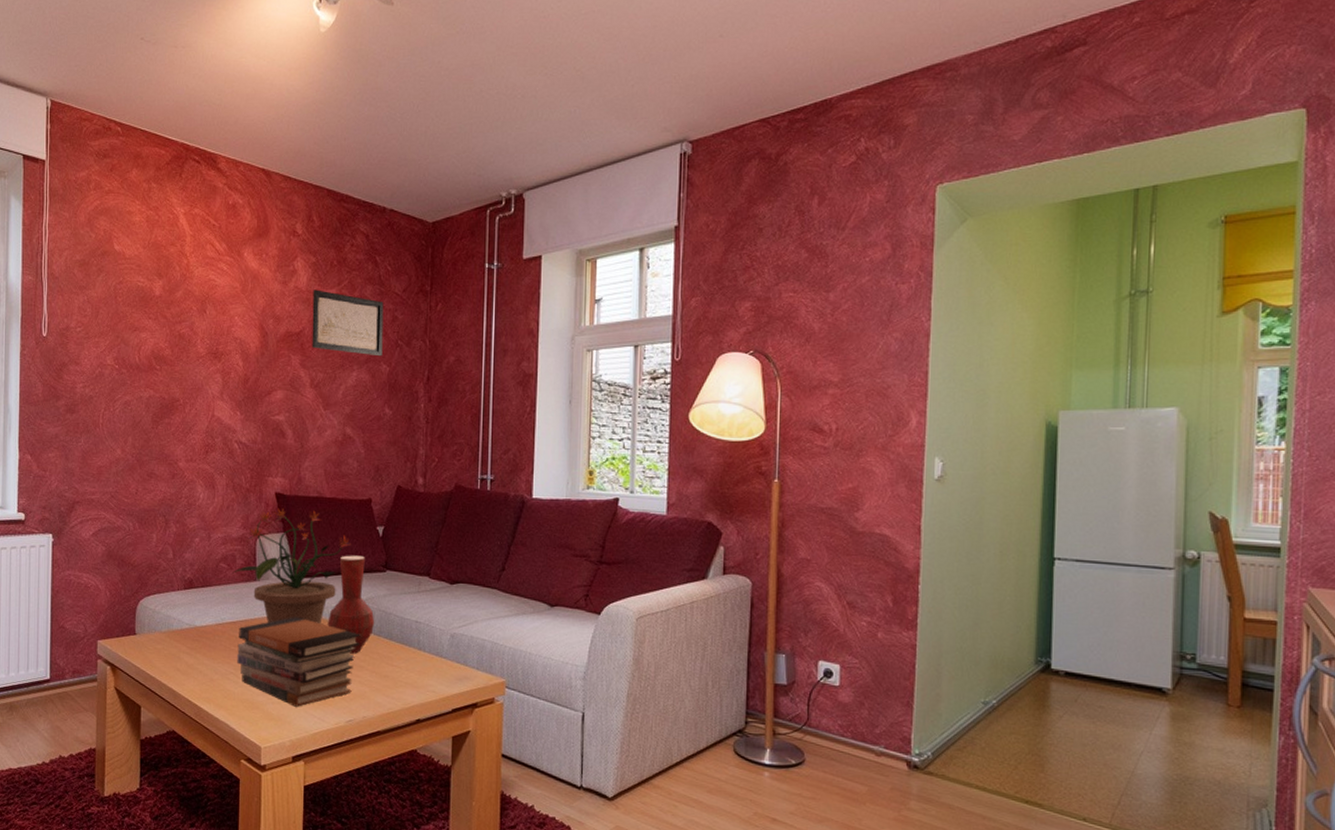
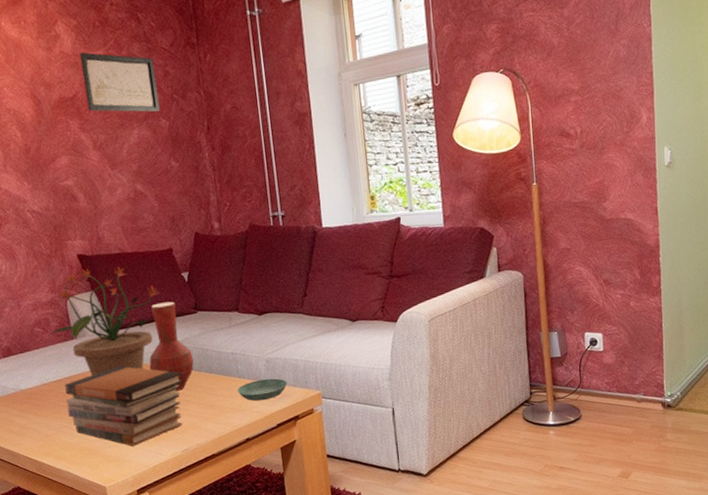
saucer: none [414,656,470,680] -> present [237,378,287,401]

